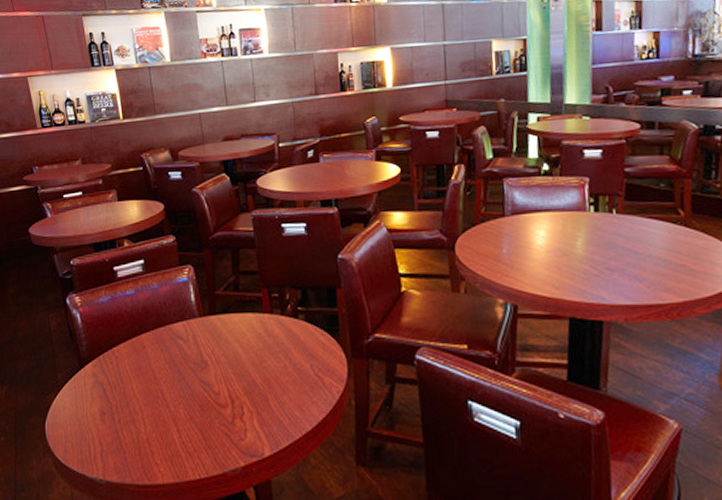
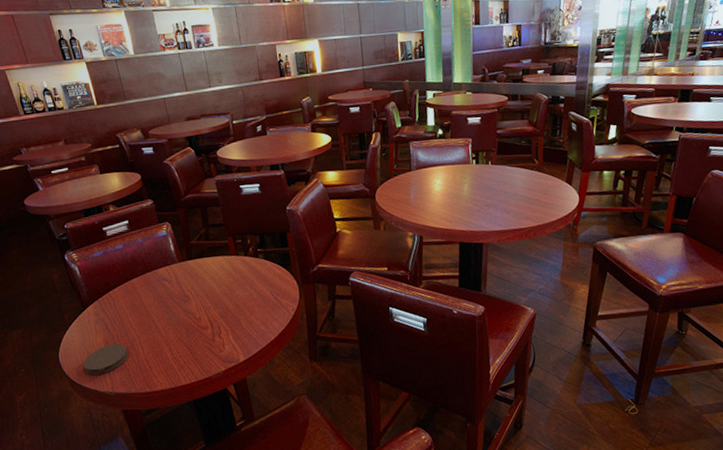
coaster: none [72,416,126,454] -> present [83,343,128,375]

